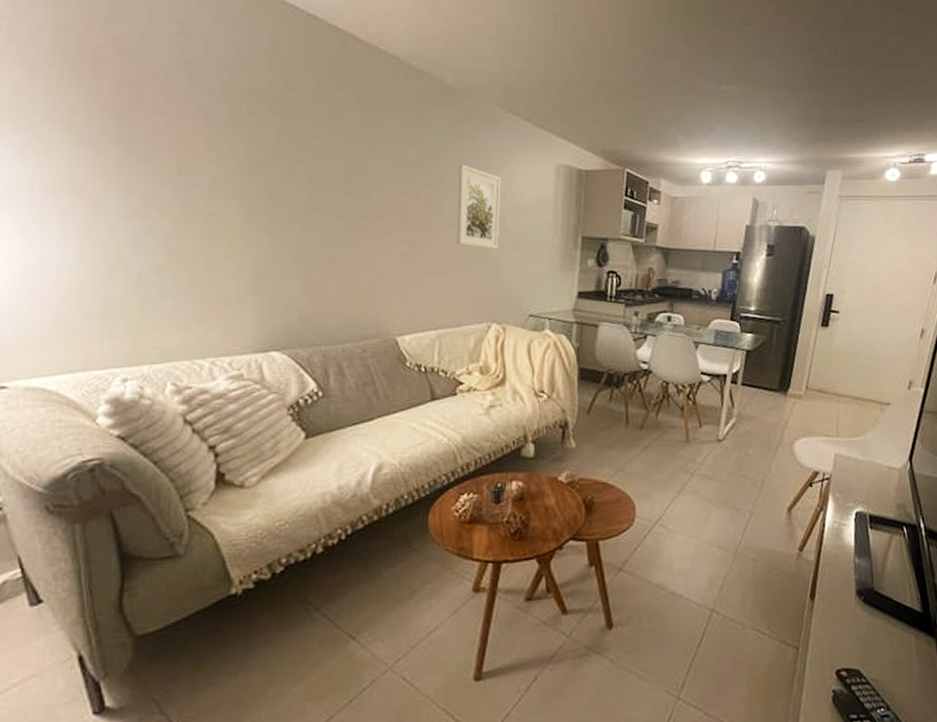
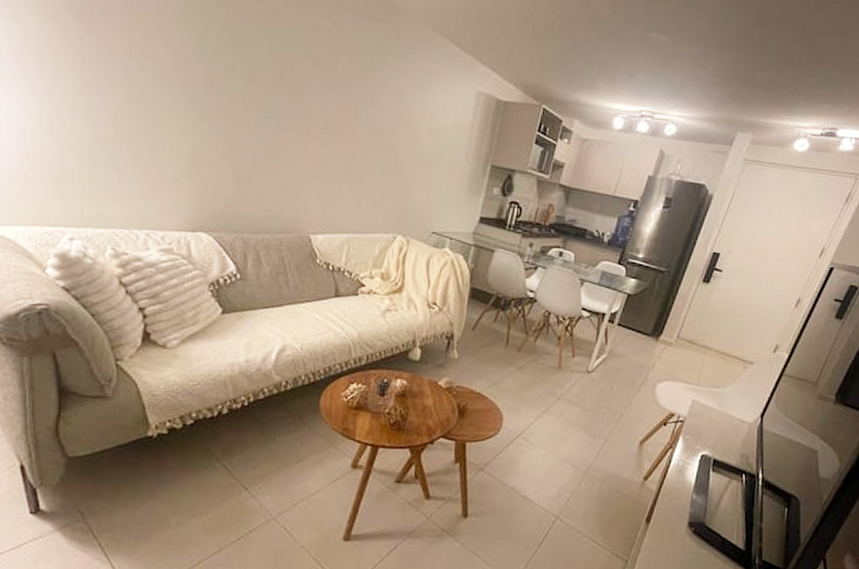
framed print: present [456,163,501,249] -> none [375,79,423,166]

